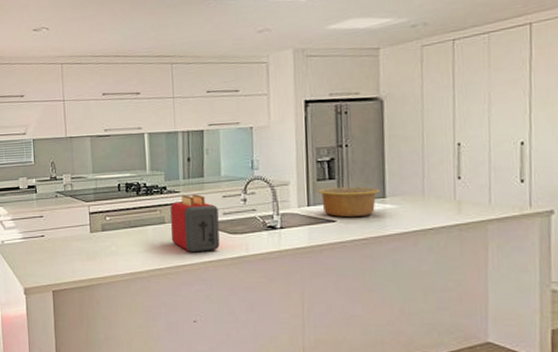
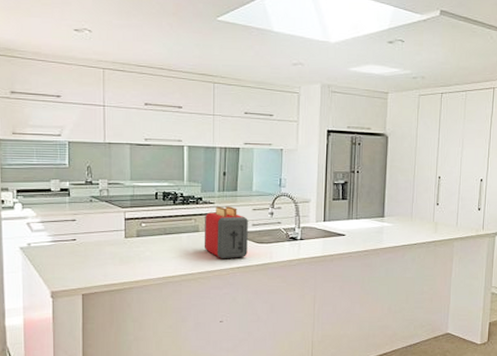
bowl: present [317,186,380,218] -> none [332,207,381,233]

